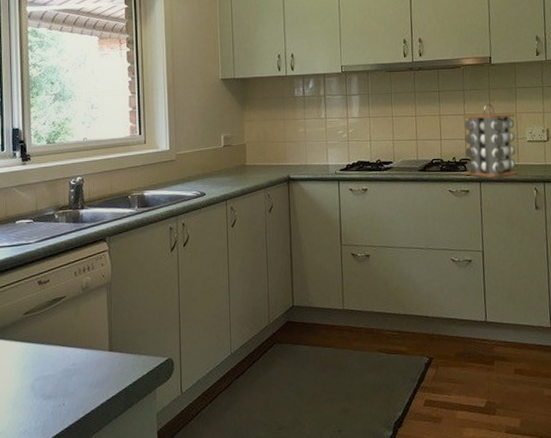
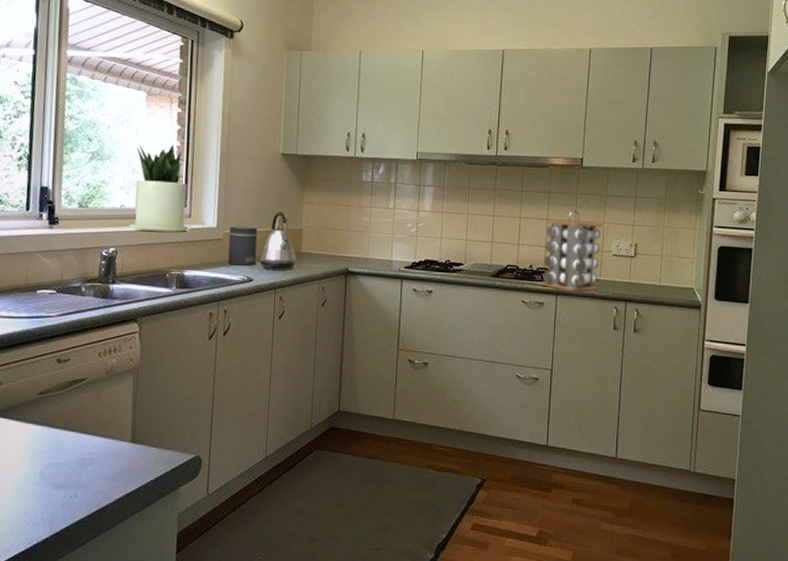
planter: none [92,81,145,160] -> present [128,145,189,233]
cylinder: none [181,146,206,183] -> present [228,225,257,266]
kettle: none [210,131,242,184] -> present [259,212,296,271]

